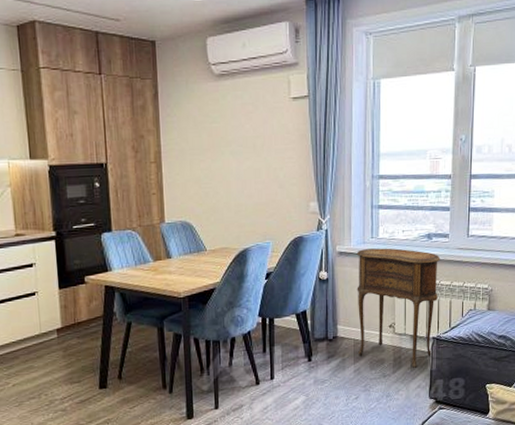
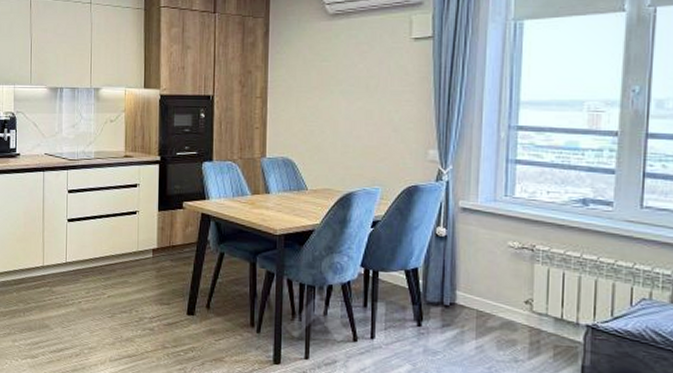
side table: present [356,248,441,368] -> none [482,208,600,358]

